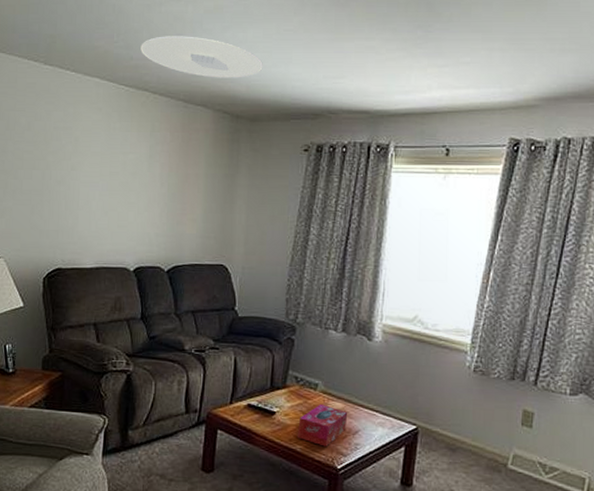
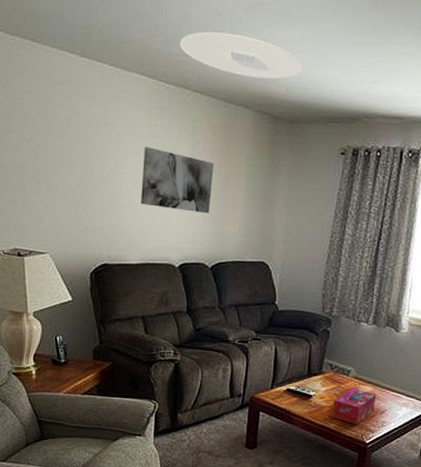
wall art: none [96,149,172,215] -> present [140,147,214,214]

